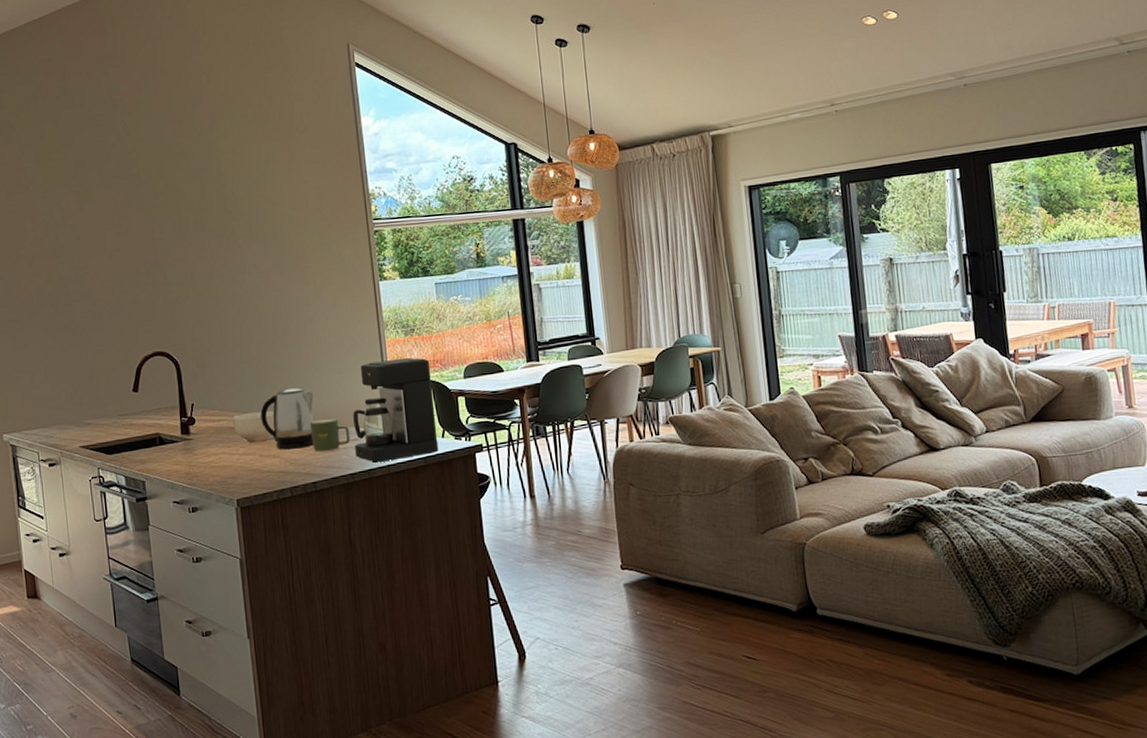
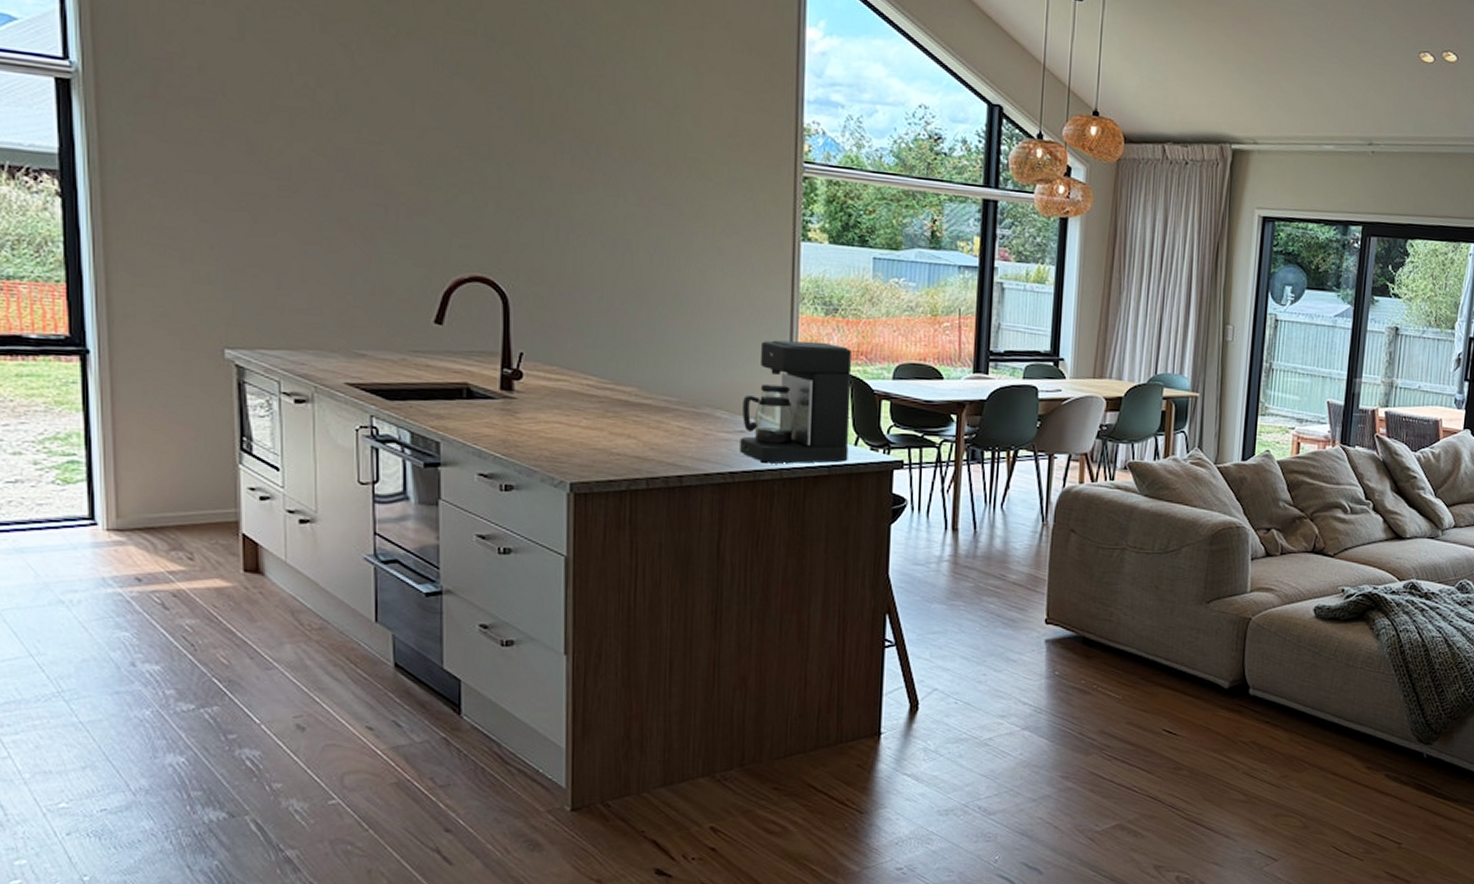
bowl: present [231,410,276,443] -> none [575,376,636,416]
kettle: present [260,387,314,450] -> none [617,354,694,432]
mug: present [309,418,350,453] -> none [683,400,736,442]

